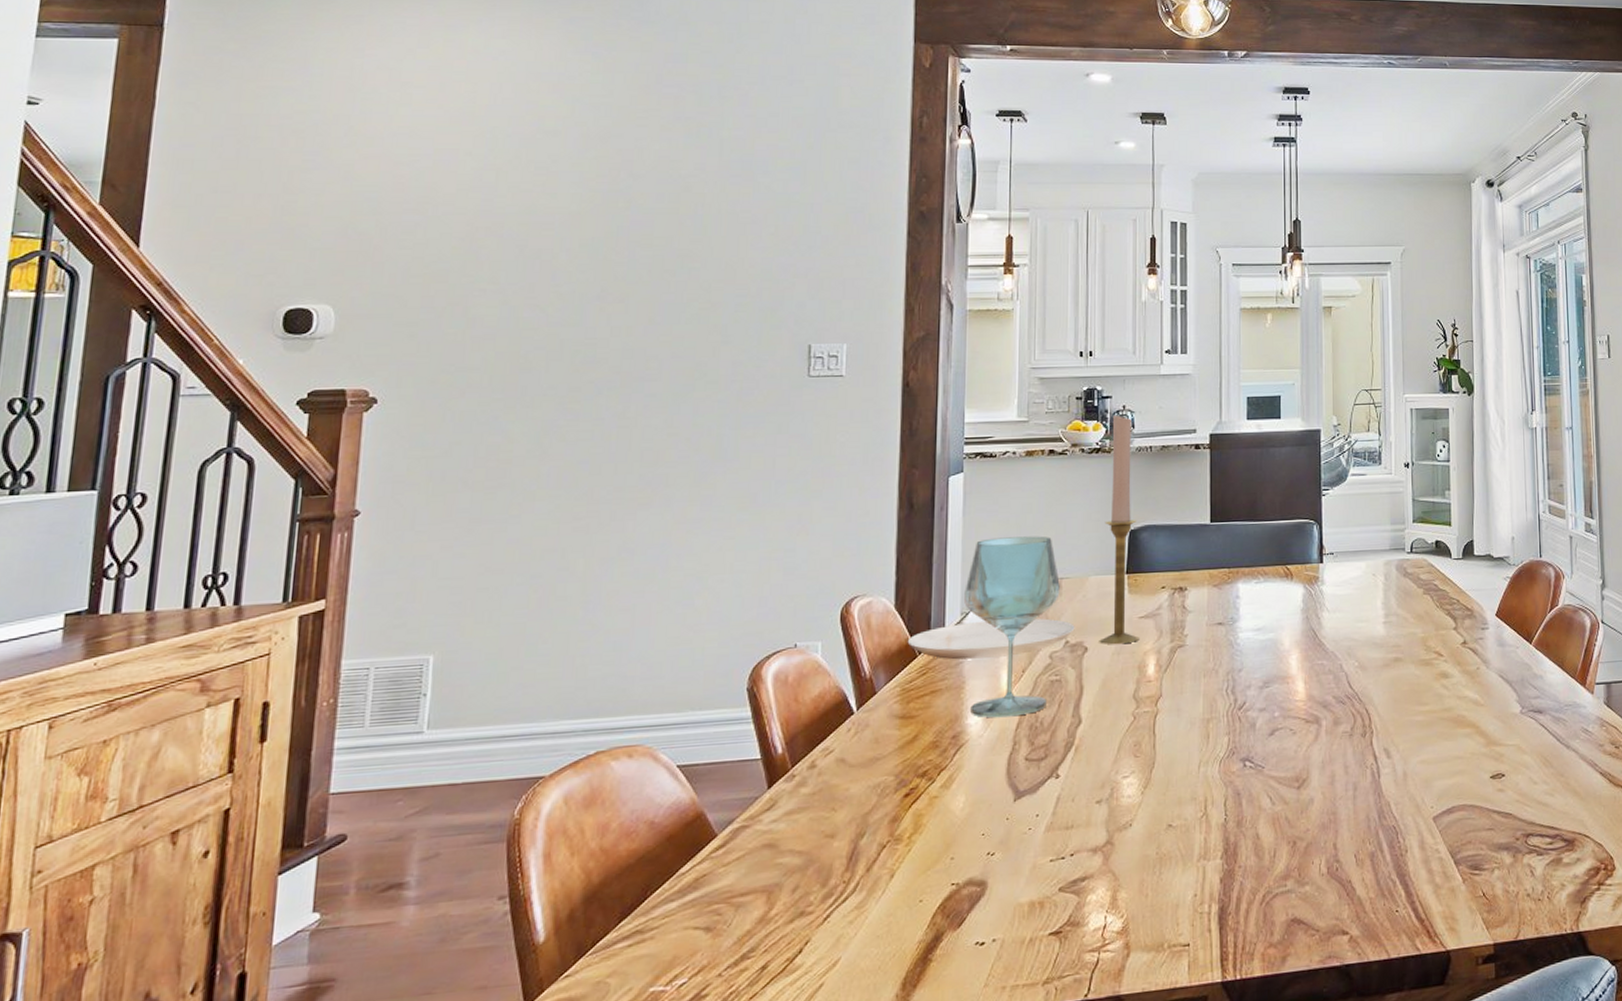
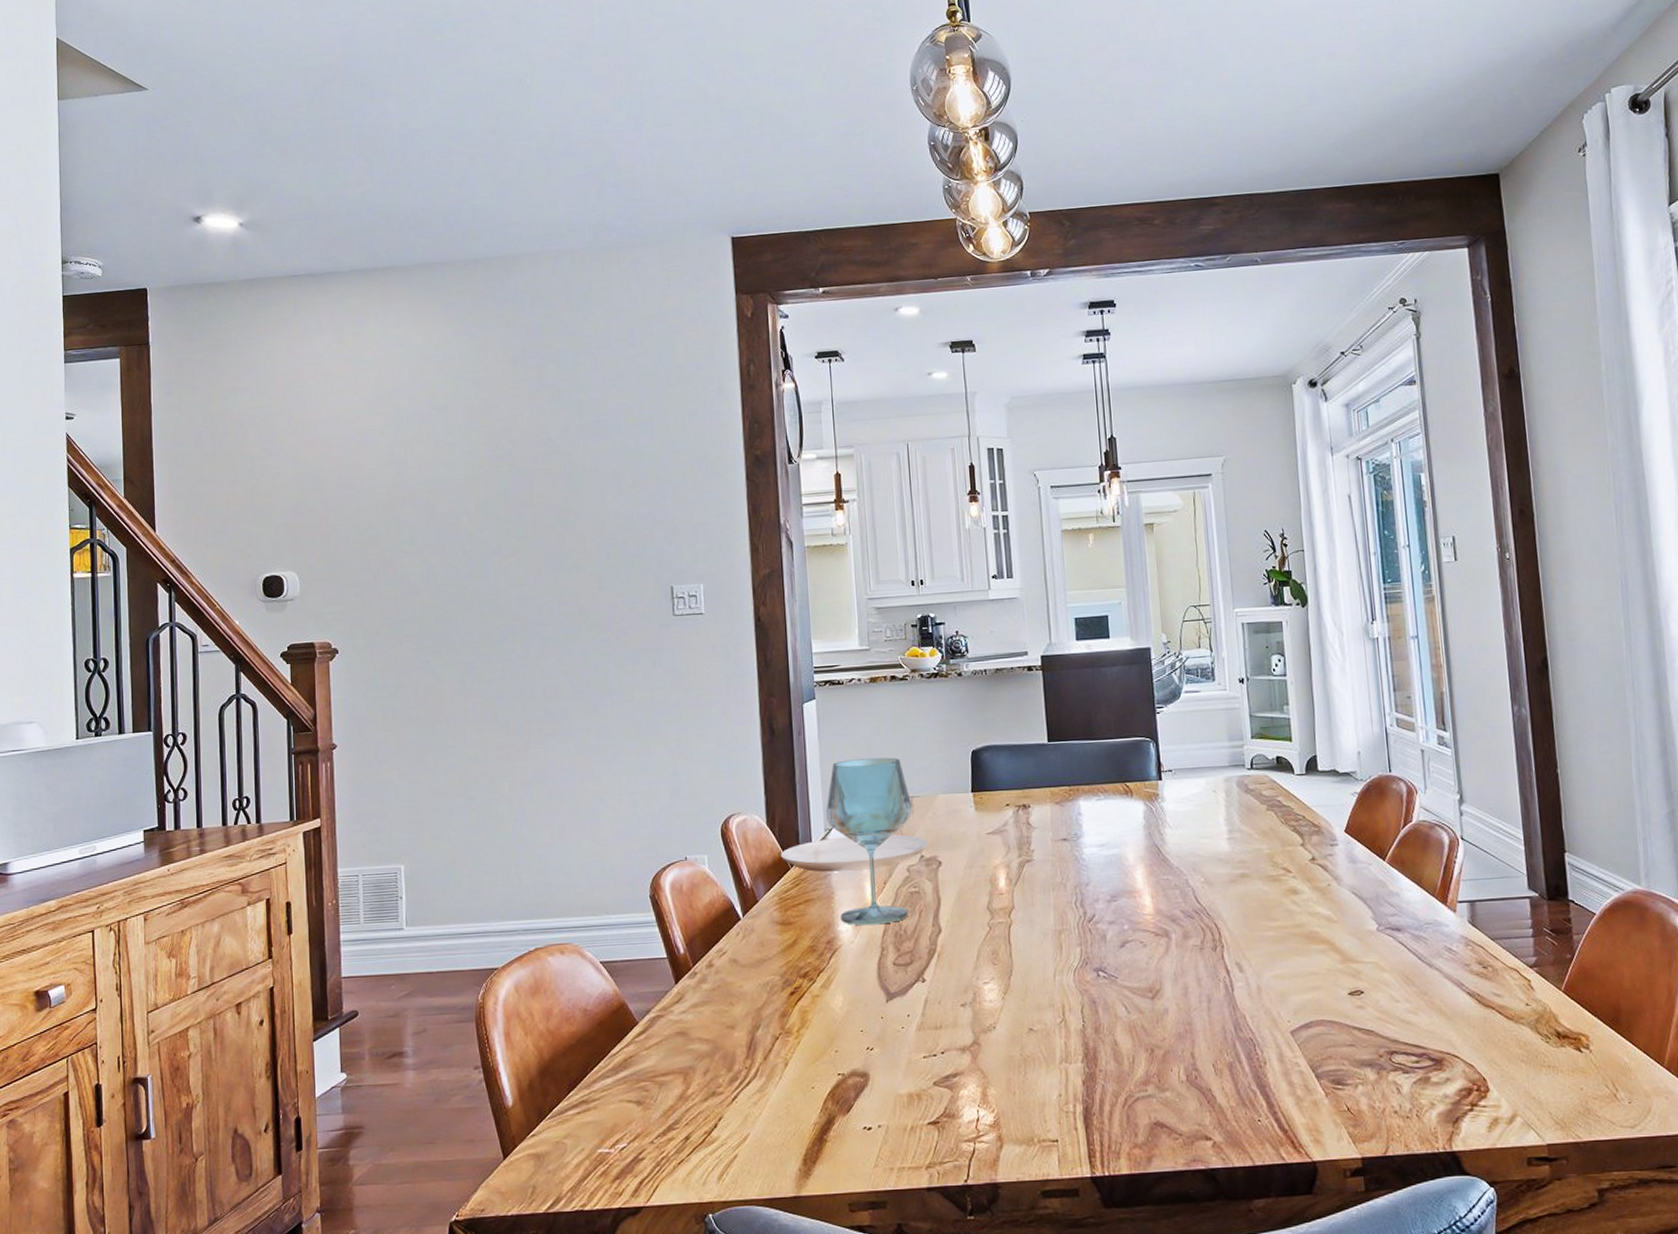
candlestick: present [1099,413,1140,645] -> none [947,638,989,860]

